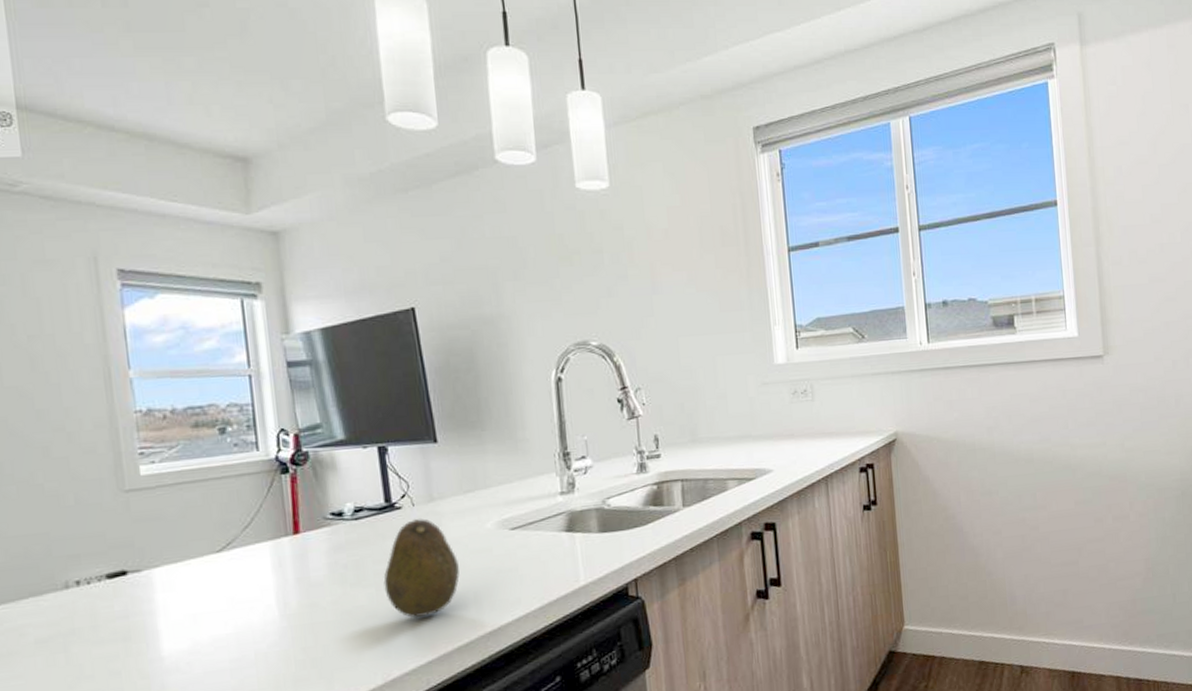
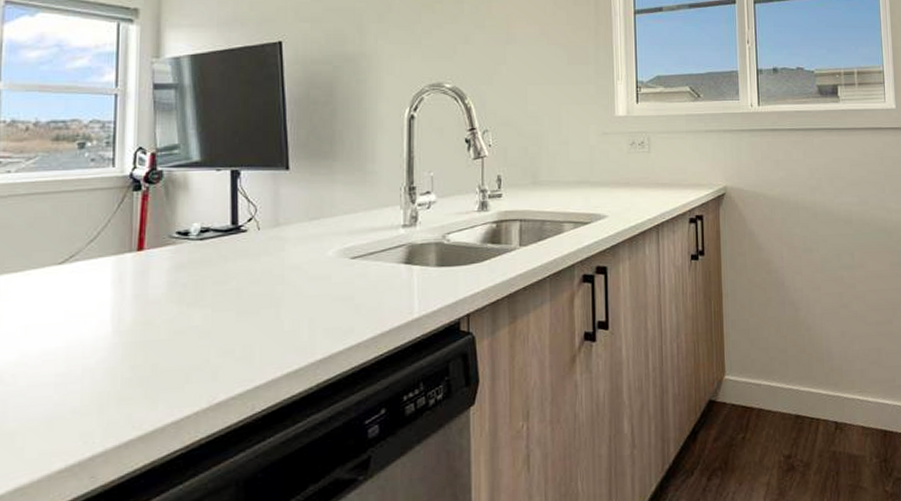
fruit: present [383,518,460,618] -> none [220,242,296,342]

